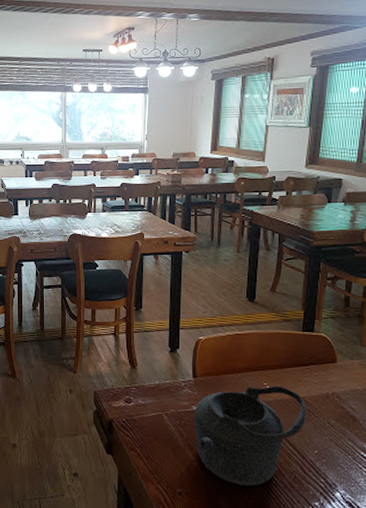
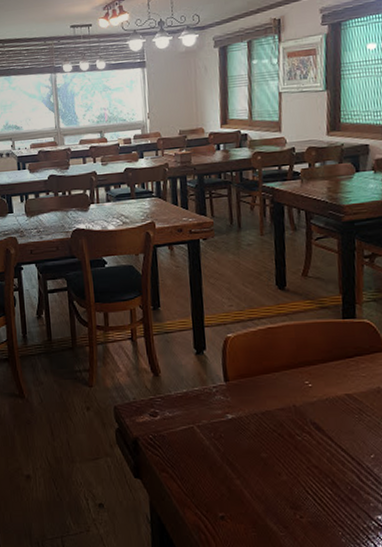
teapot: present [194,385,306,486] -> none [229,383,358,502]

